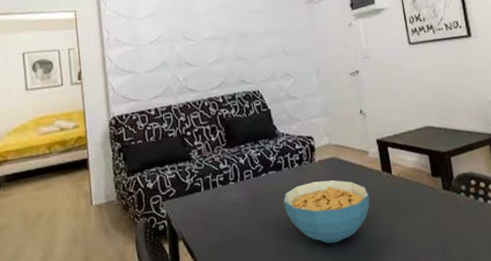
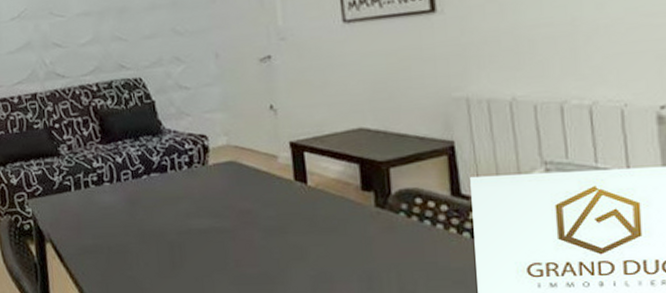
cereal bowl: present [283,179,370,244] -> none [168,187,276,260]

